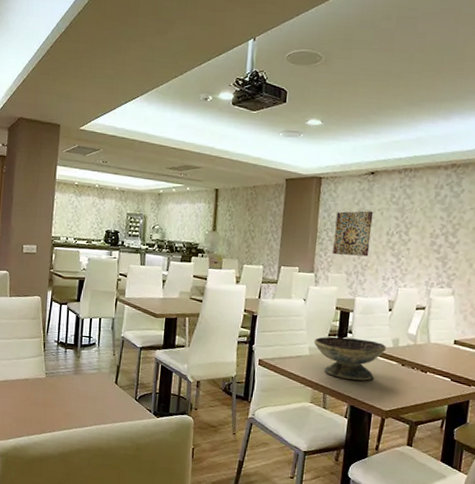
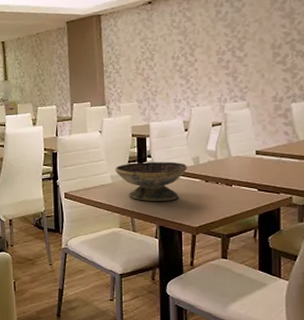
wall art: present [333,210,374,257] -> none [120,39,157,86]

